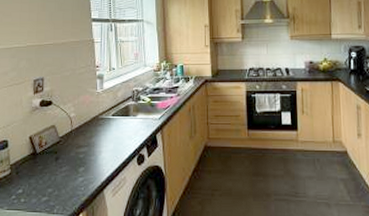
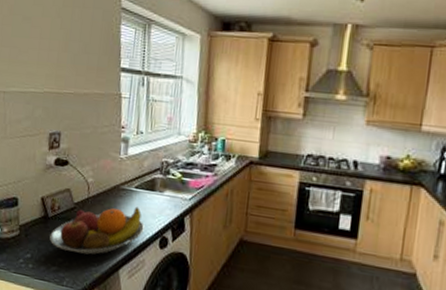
fruit bowl: none [39,132,124,181] -> present [50,206,146,255]

